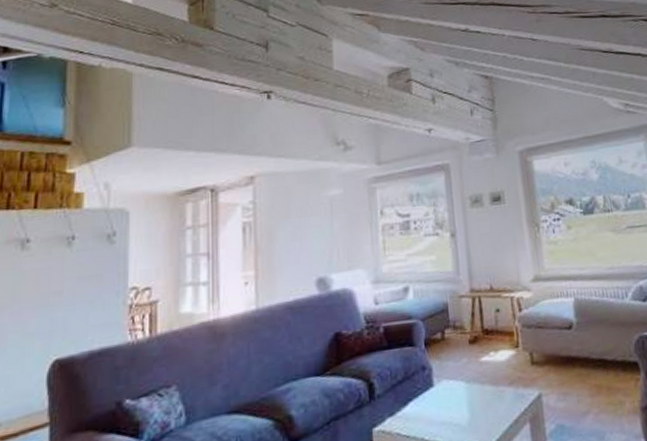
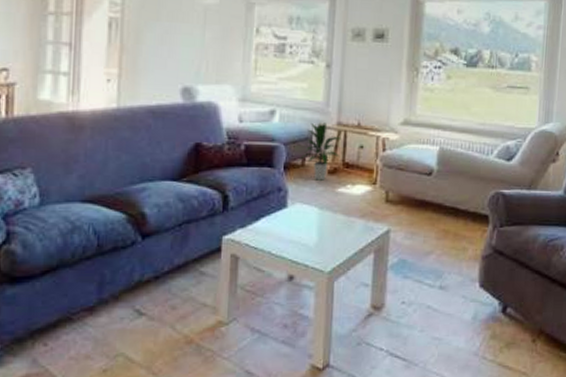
indoor plant: none [437,291,478,353] -> present [297,122,341,181]

